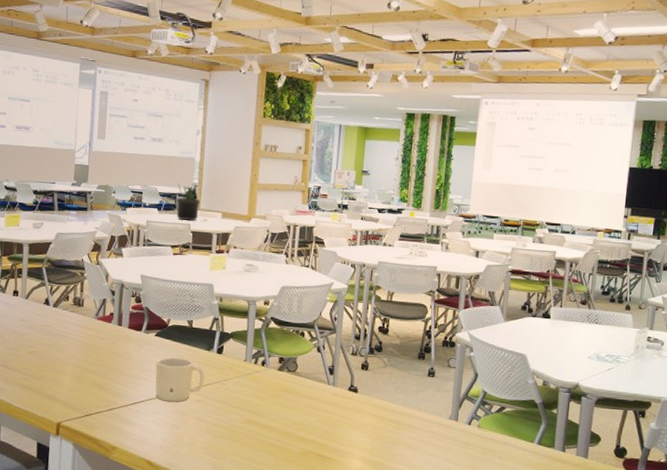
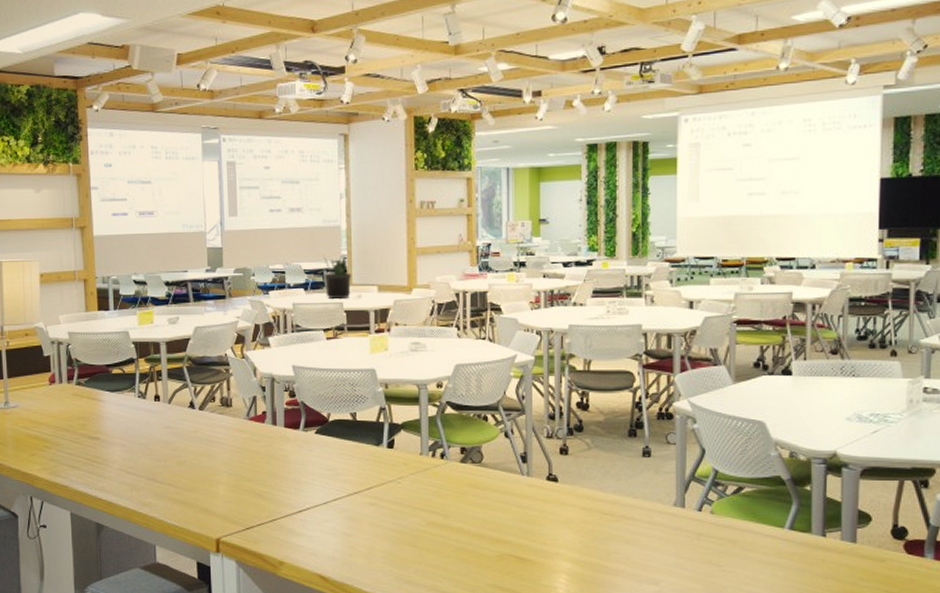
mug: present [155,357,205,403] -> none [319,457,376,508]

